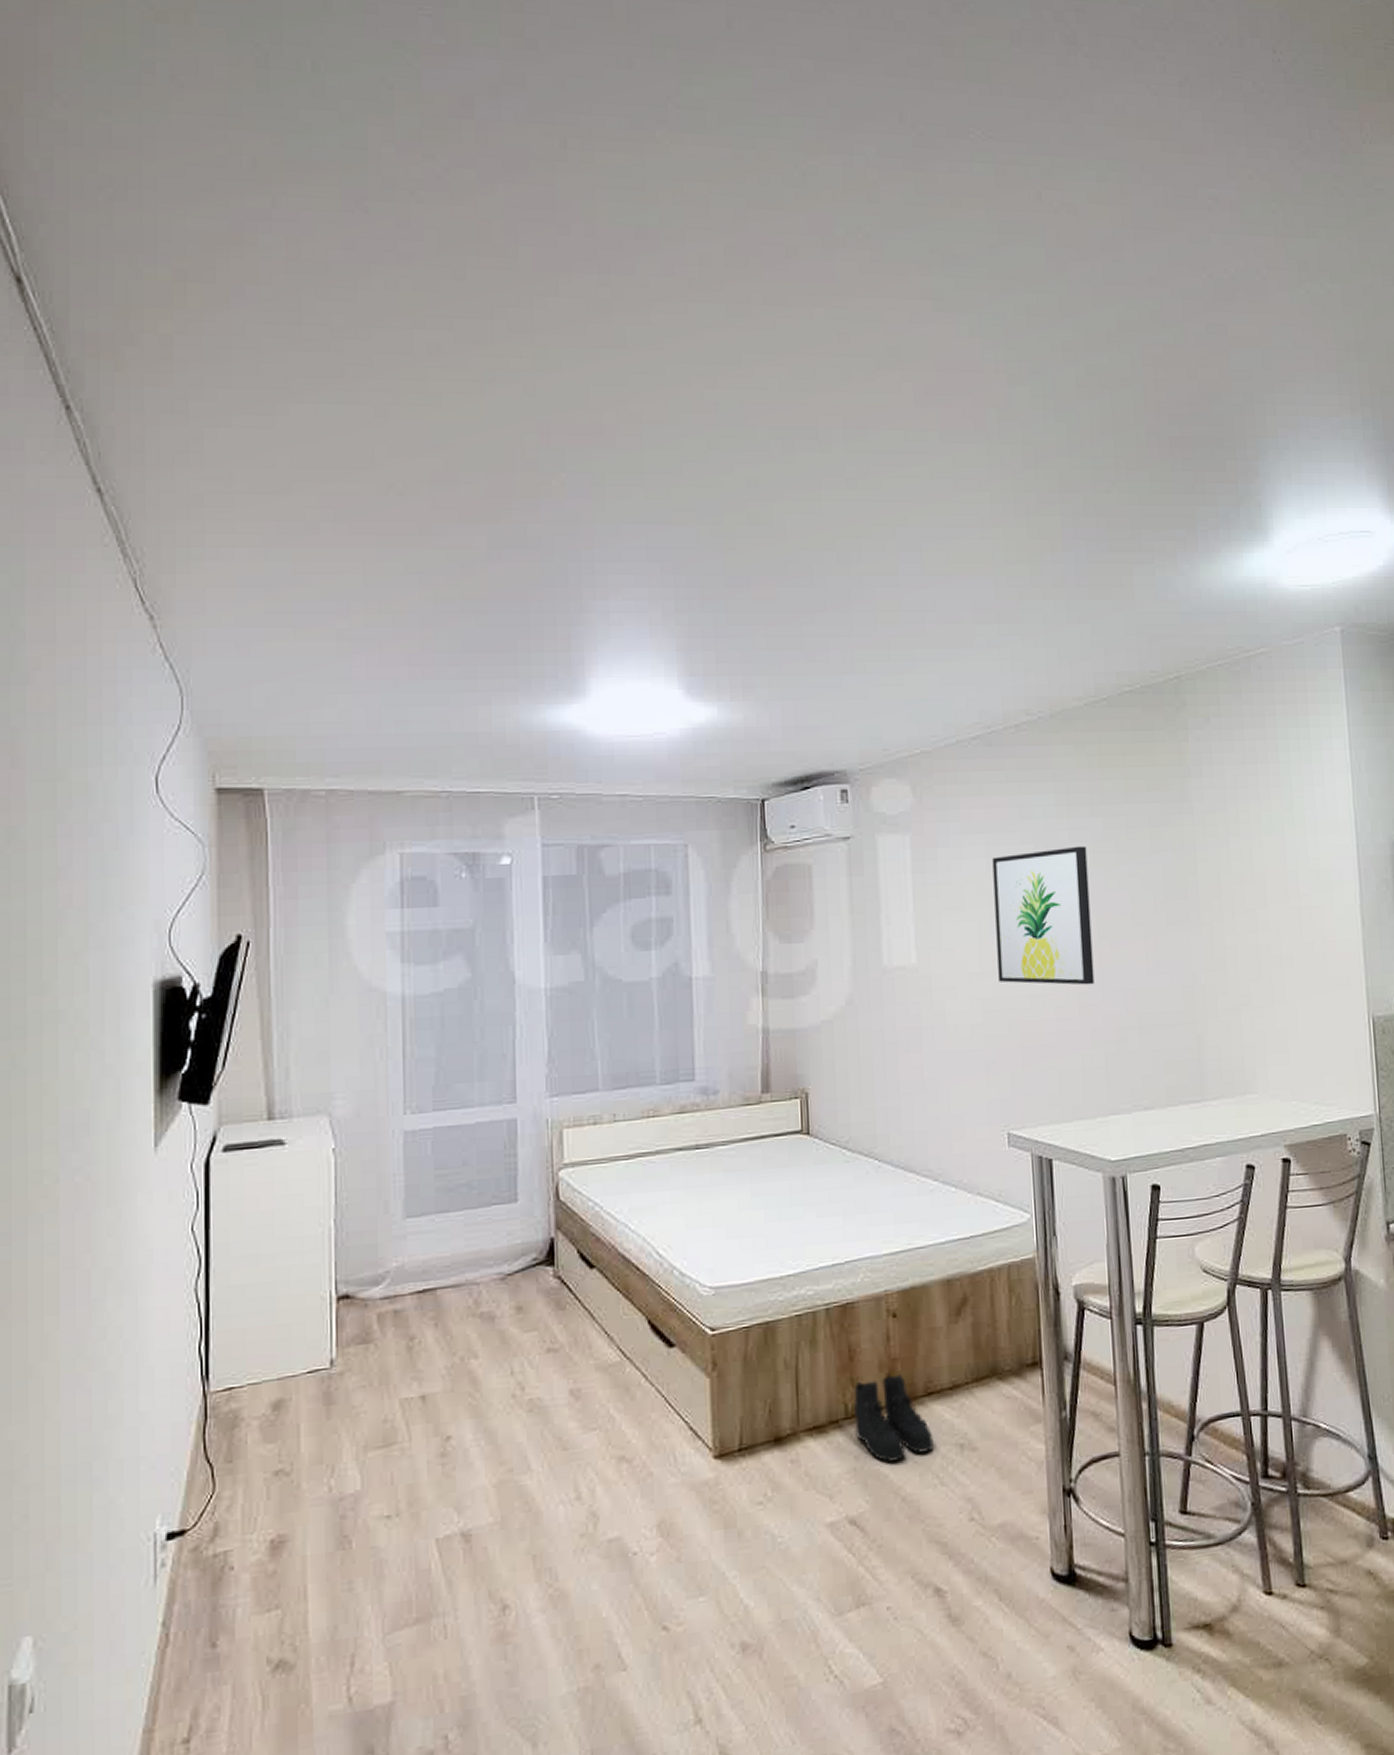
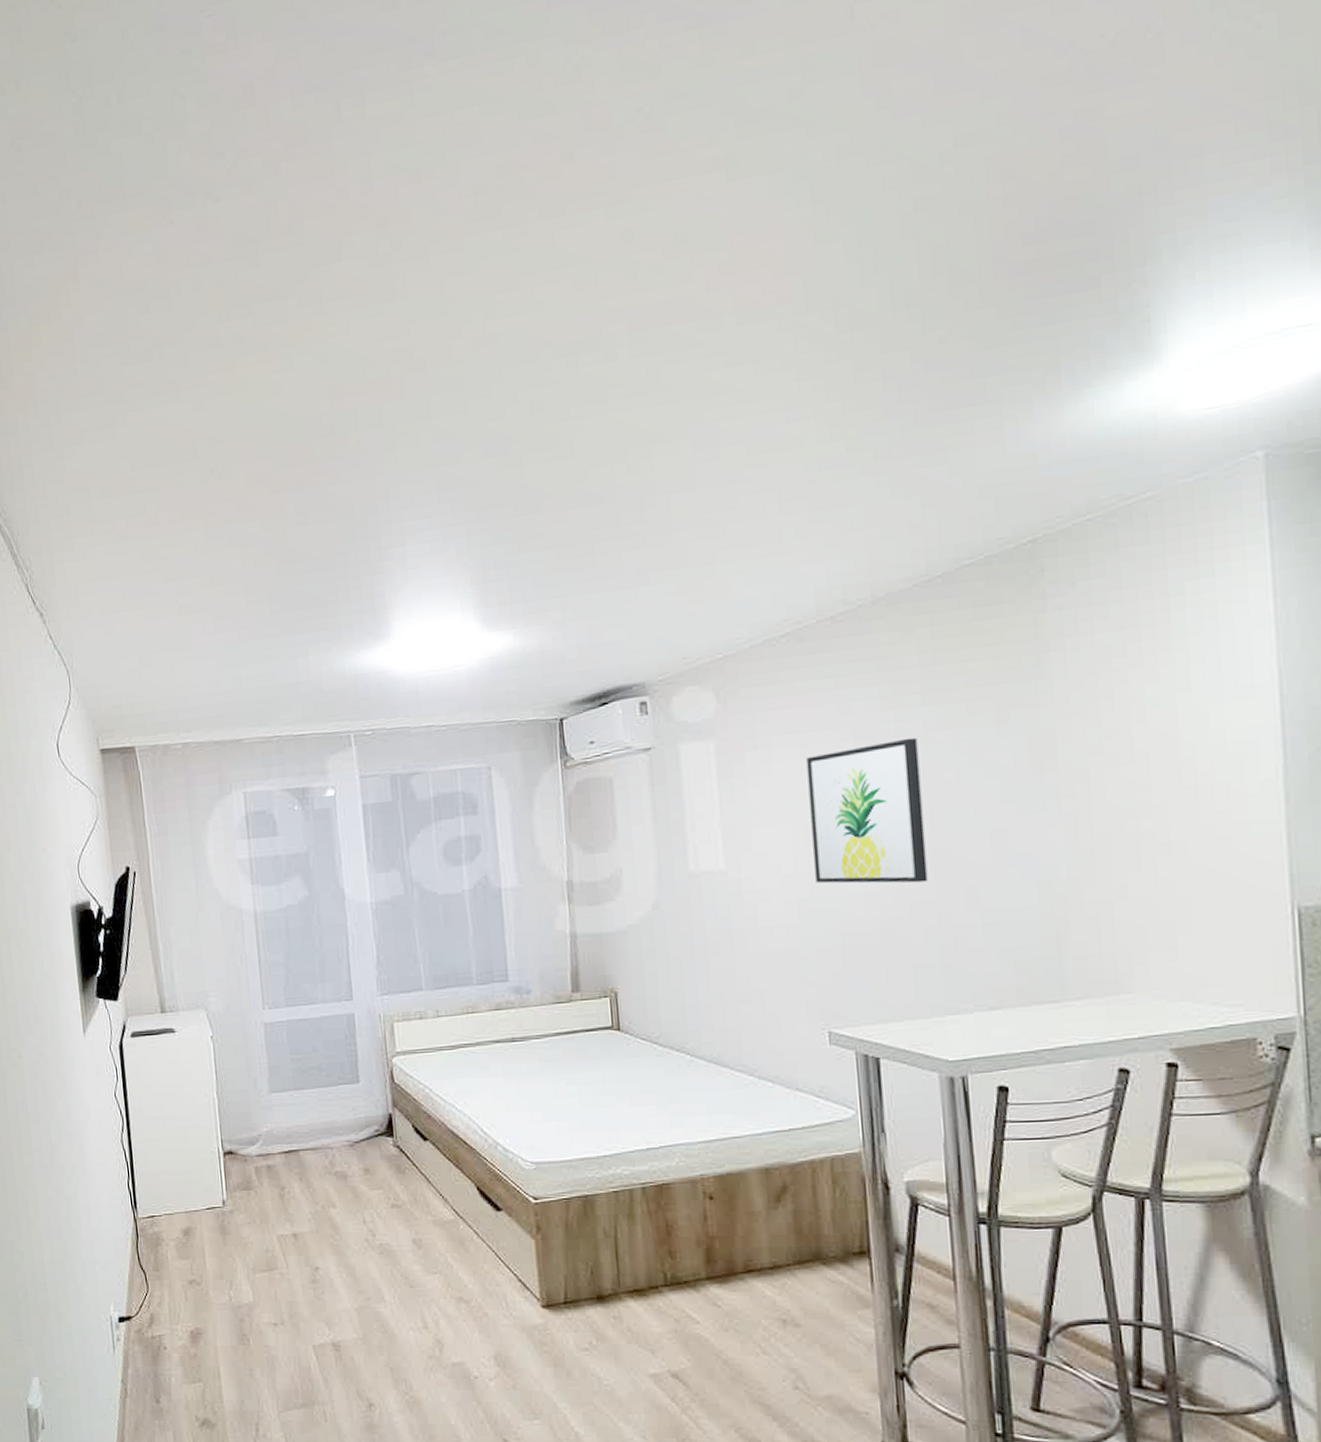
boots: present [853,1374,935,1463] -> none [672,1250,756,1329]

